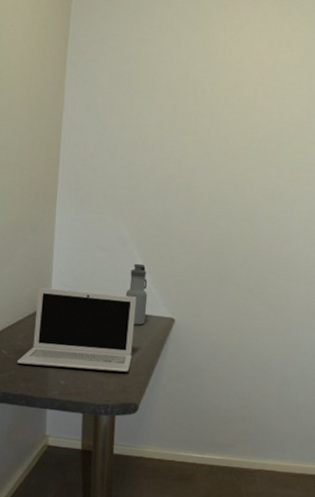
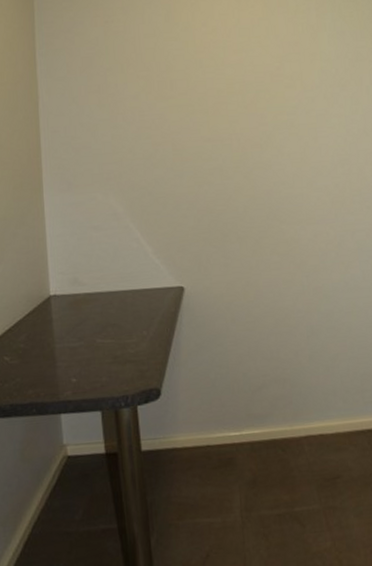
laptop: present [16,287,137,372] -> none [21,271,146,369]
water bottle: present [125,263,148,325] -> none [128,236,154,302]

